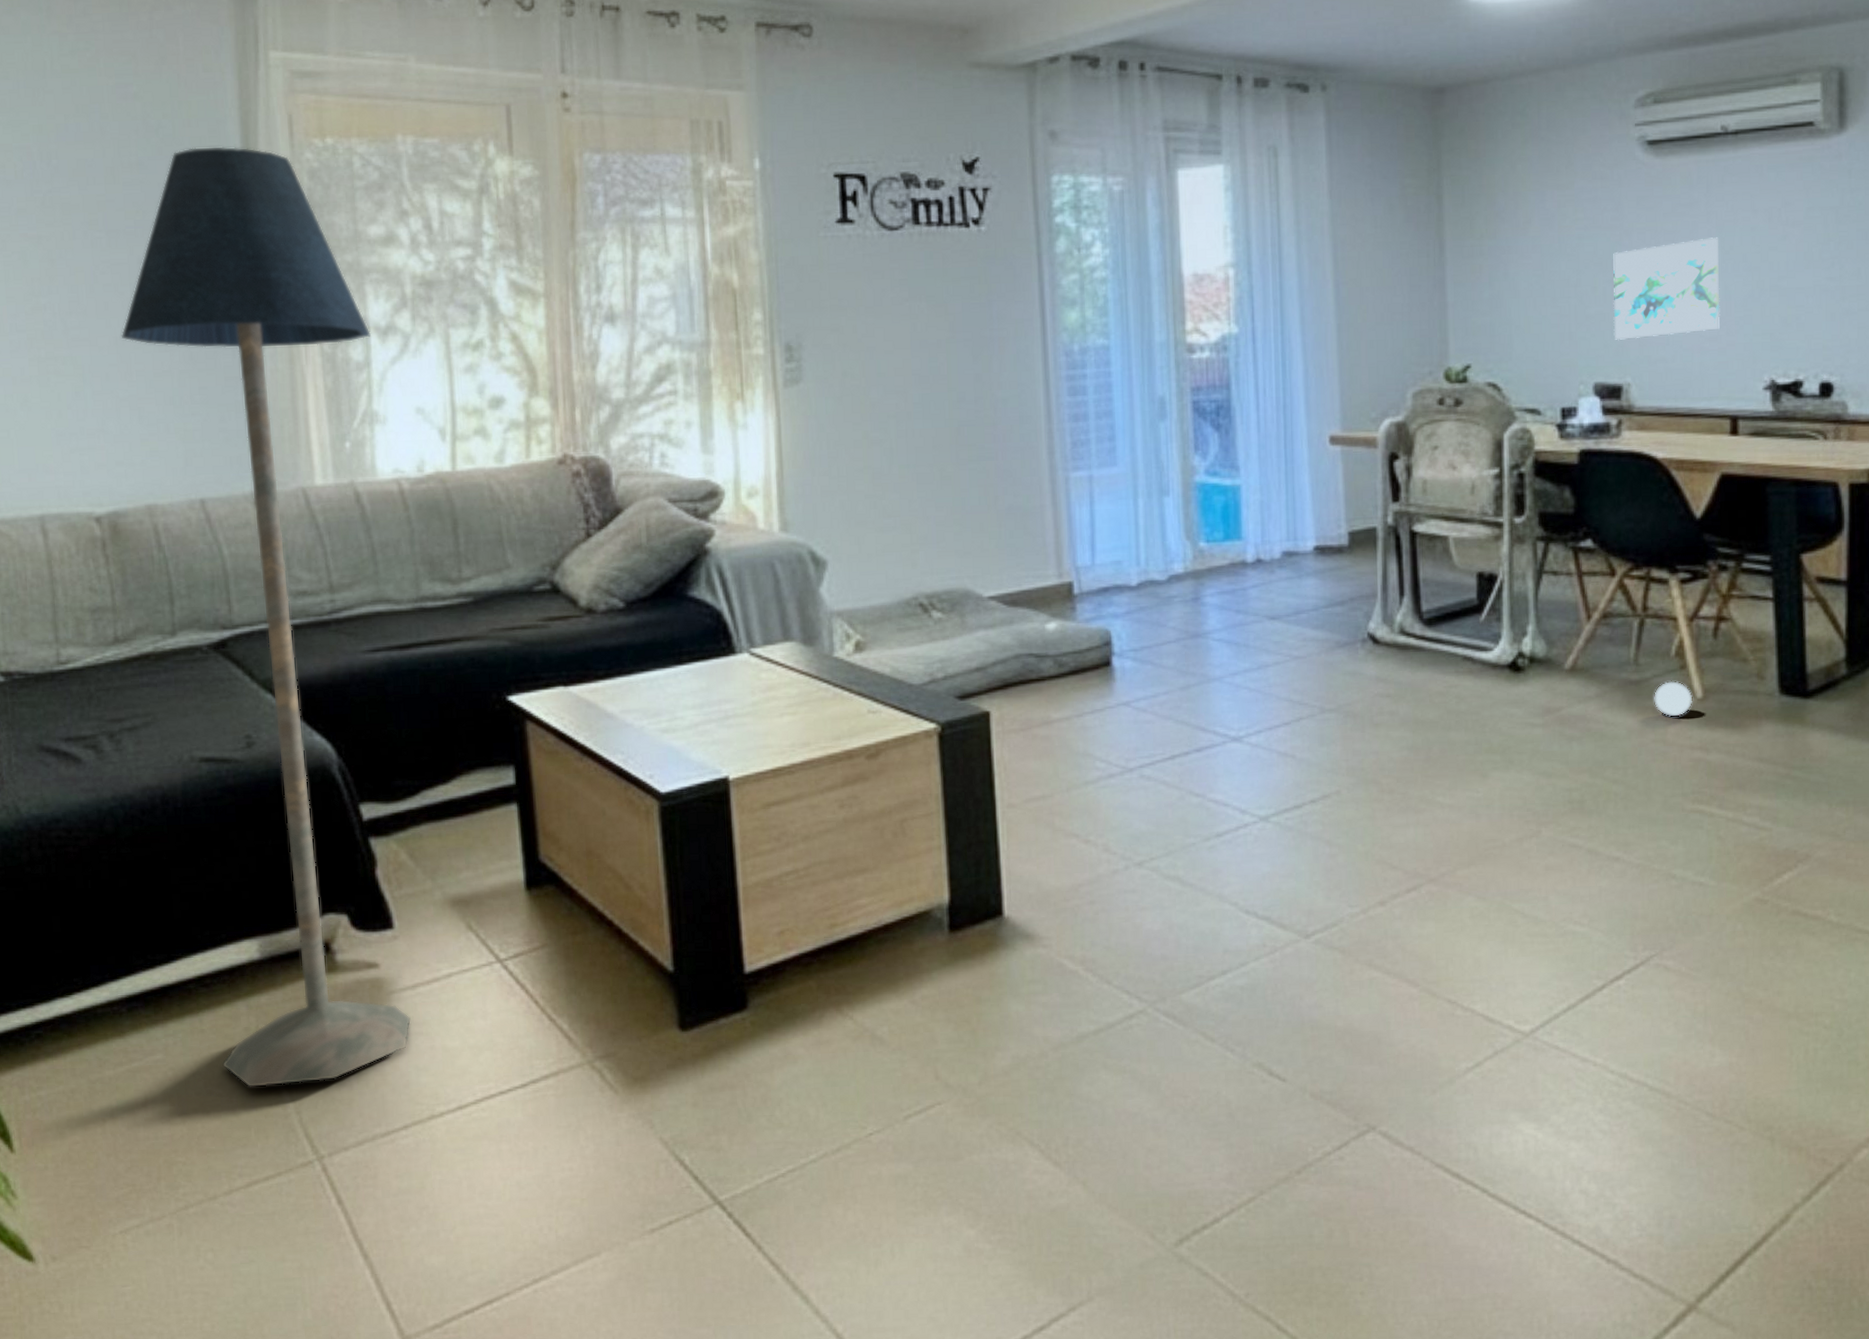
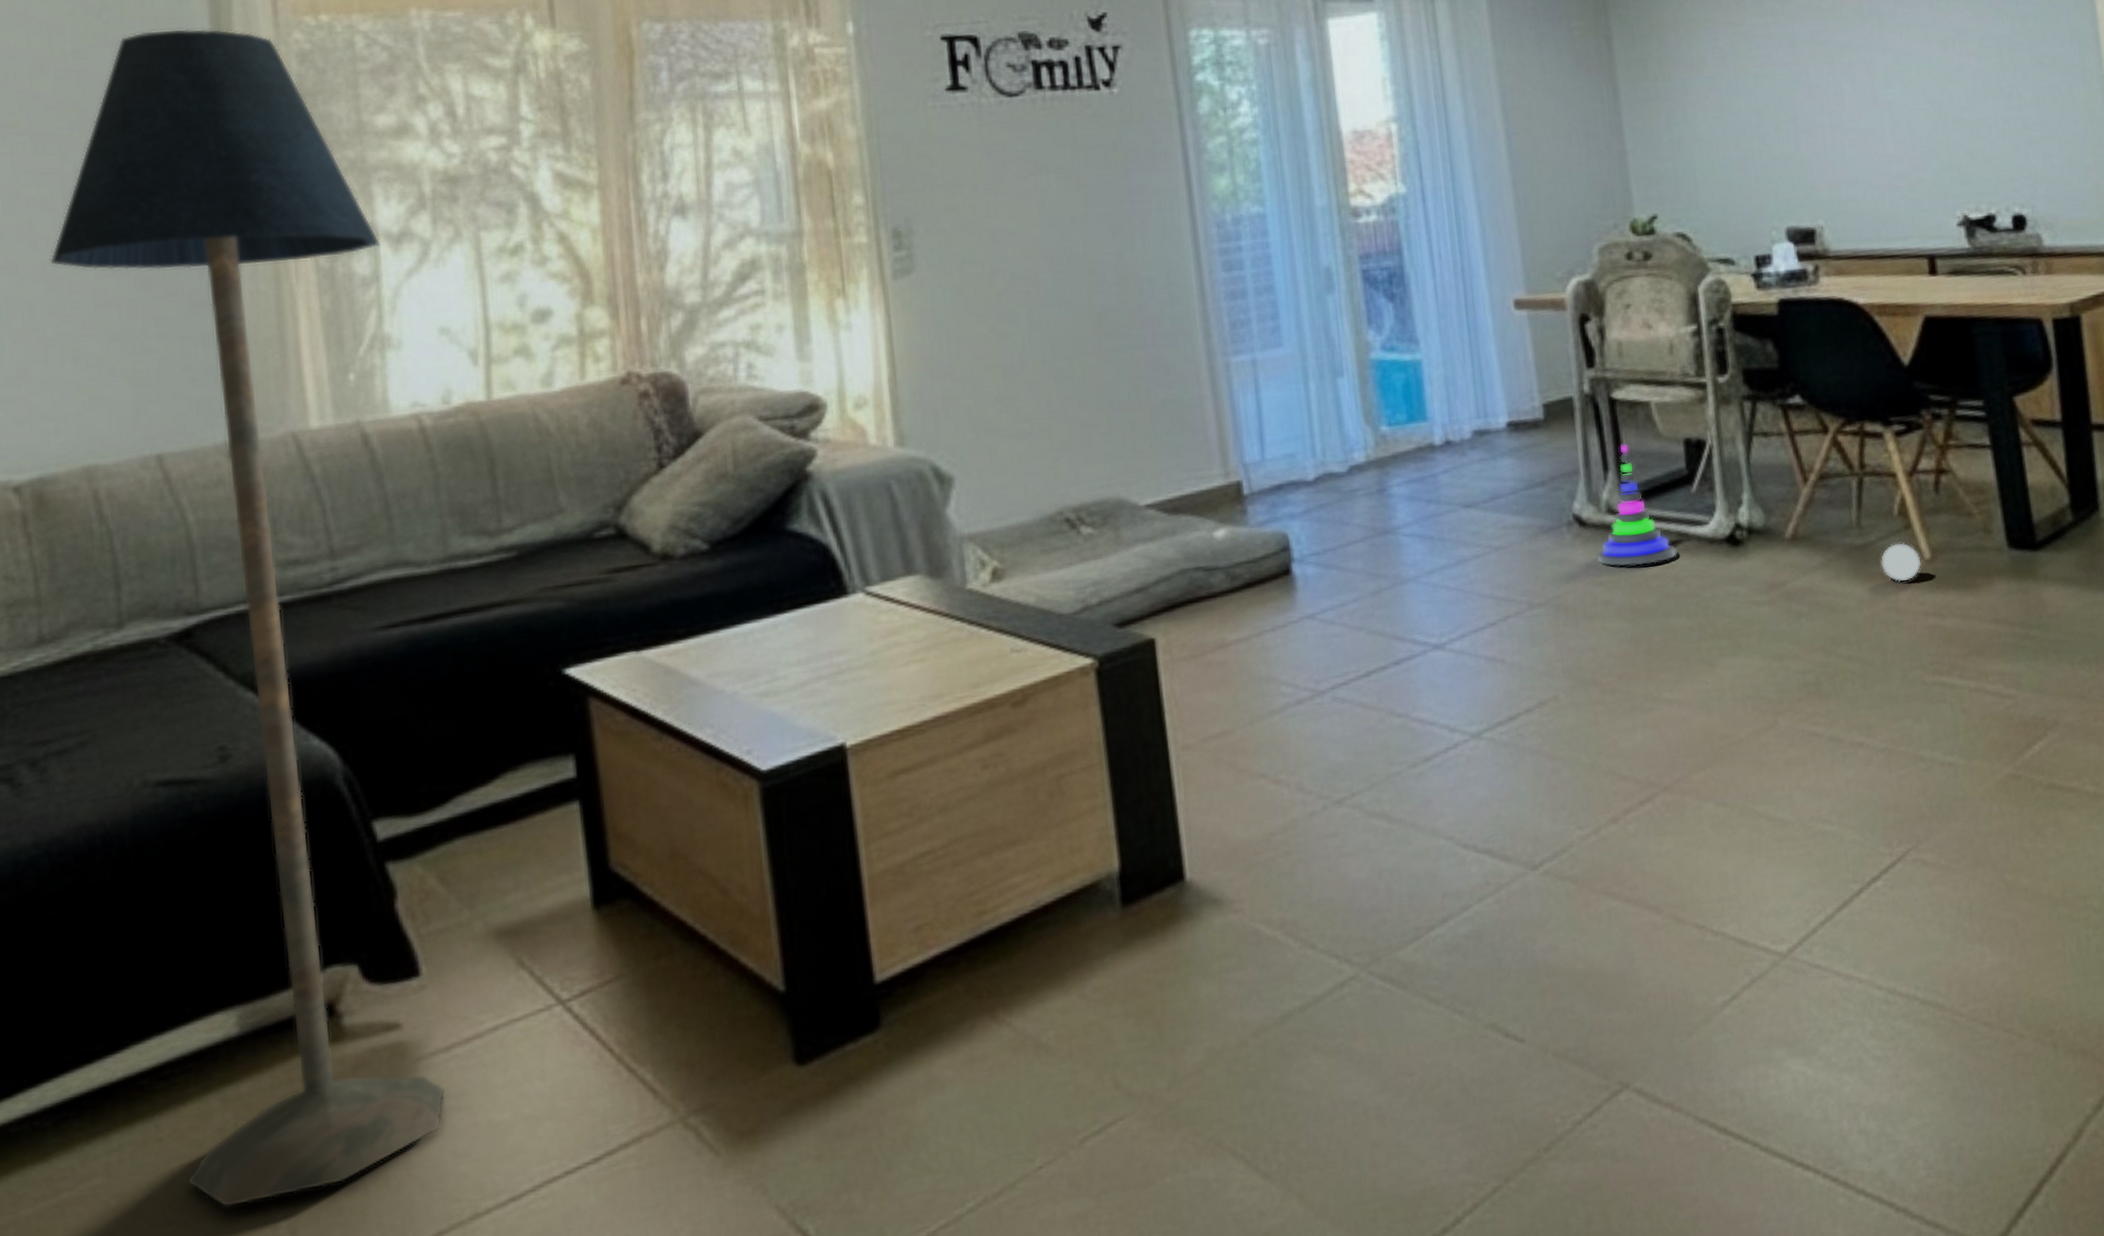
stacking toy: none [1386,572,1461,683] -> present [1596,443,1677,567]
wall art: present [1613,237,1720,341] -> none [1792,70,1907,182]

